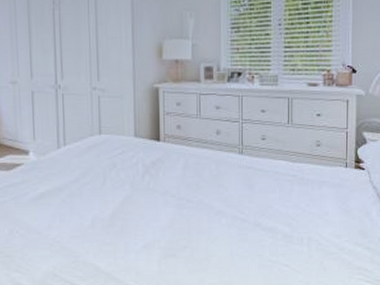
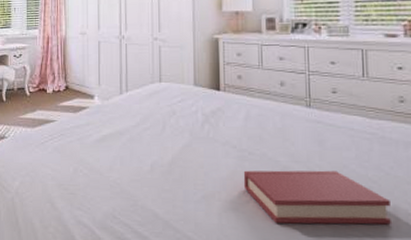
hardback book: none [181,211,305,264] -> present [243,170,391,225]

